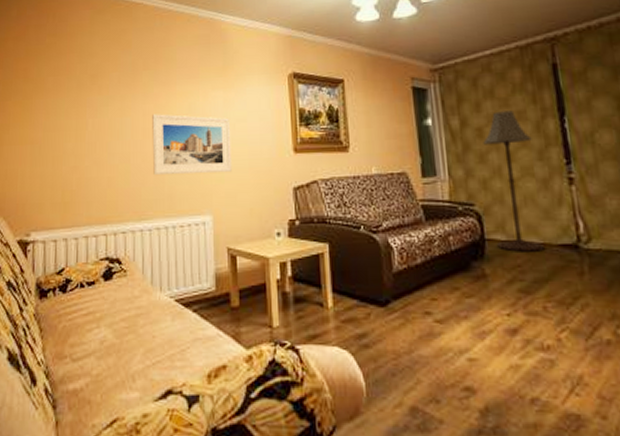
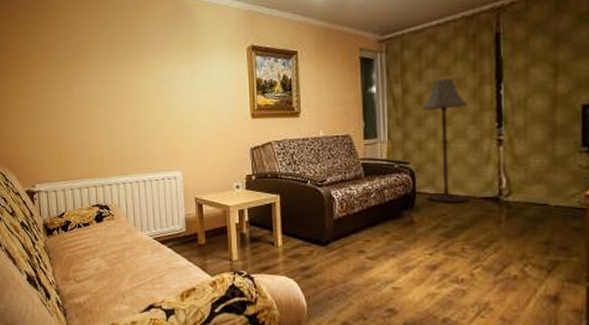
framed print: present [152,114,232,175] -> none [129,84,198,138]

